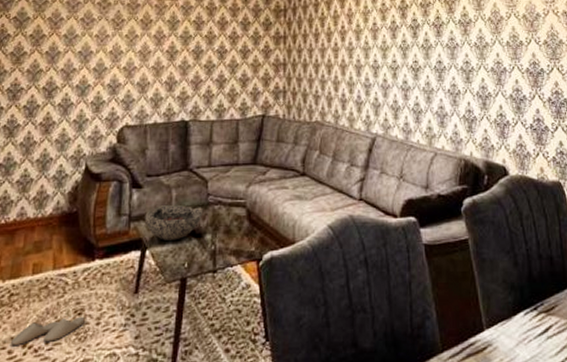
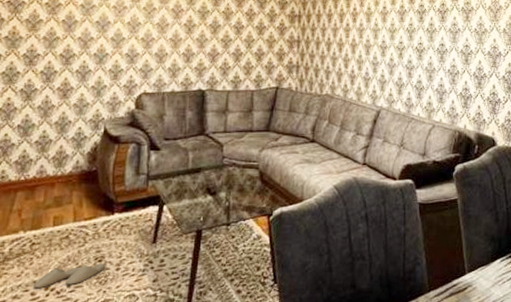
bowl: present [144,204,202,240] -> none [162,165,218,197]

